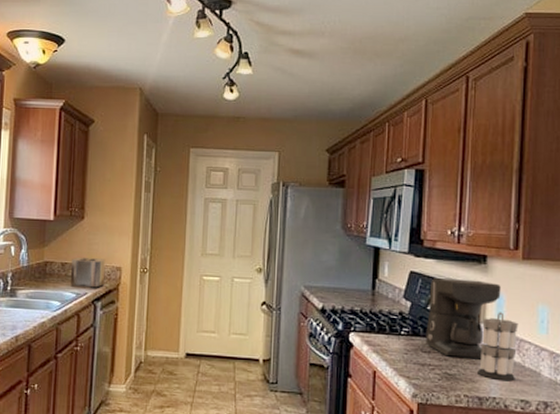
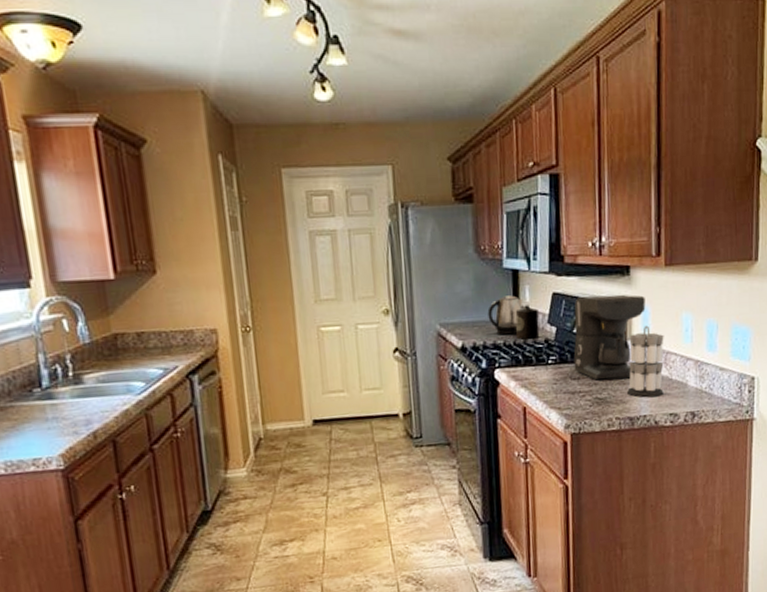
toaster: present [71,257,106,288] -> none [150,321,199,361]
kettle: none [348,269,382,304] -> present [487,295,523,335]
canister: none [373,279,395,310] -> present [515,305,540,340]

